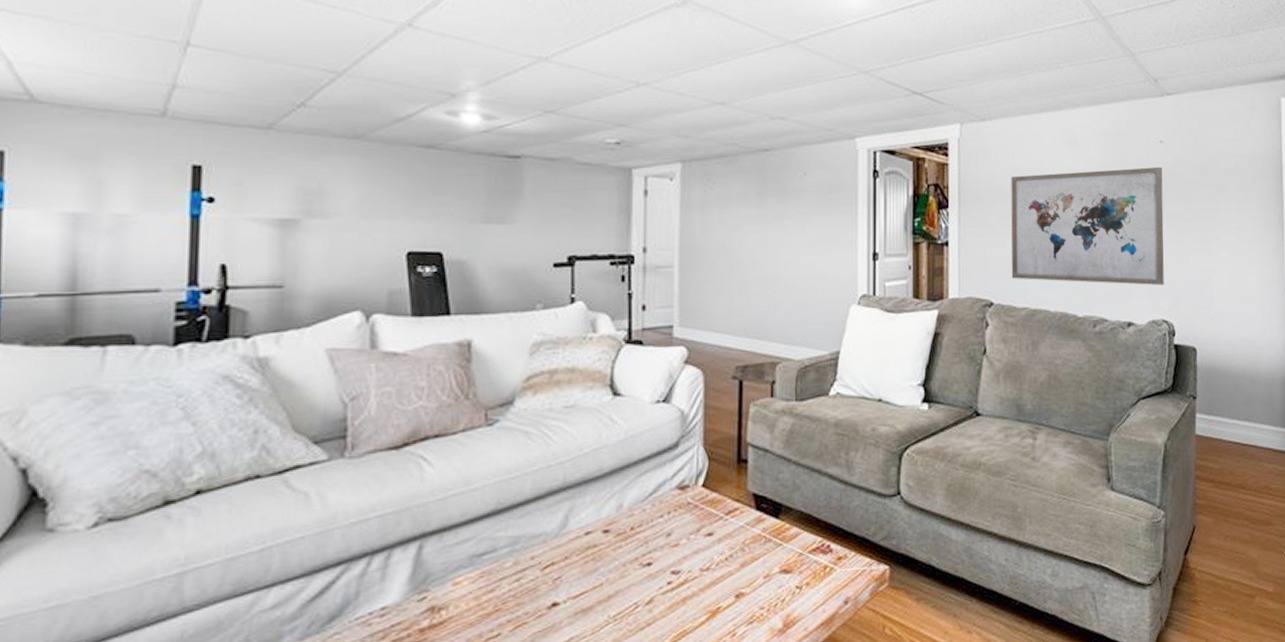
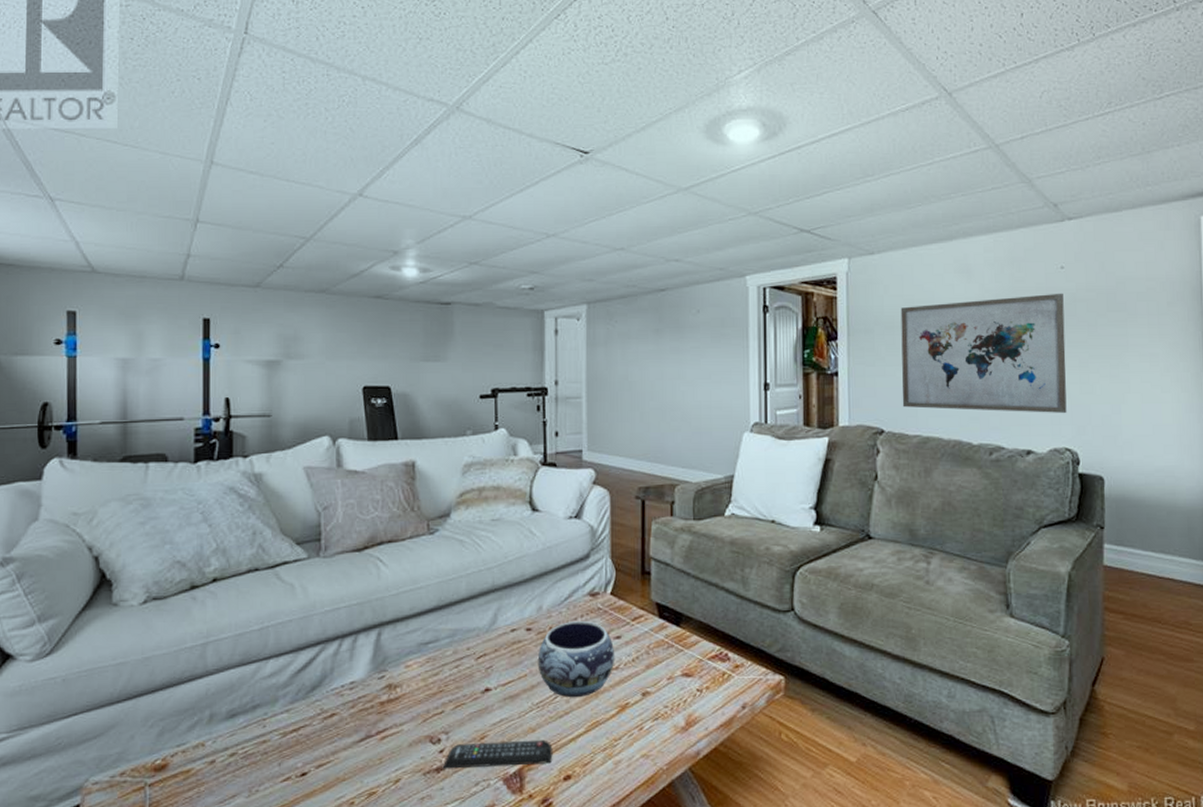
decorative bowl: none [616,518,706,606] -> present [537,621,615,697]

